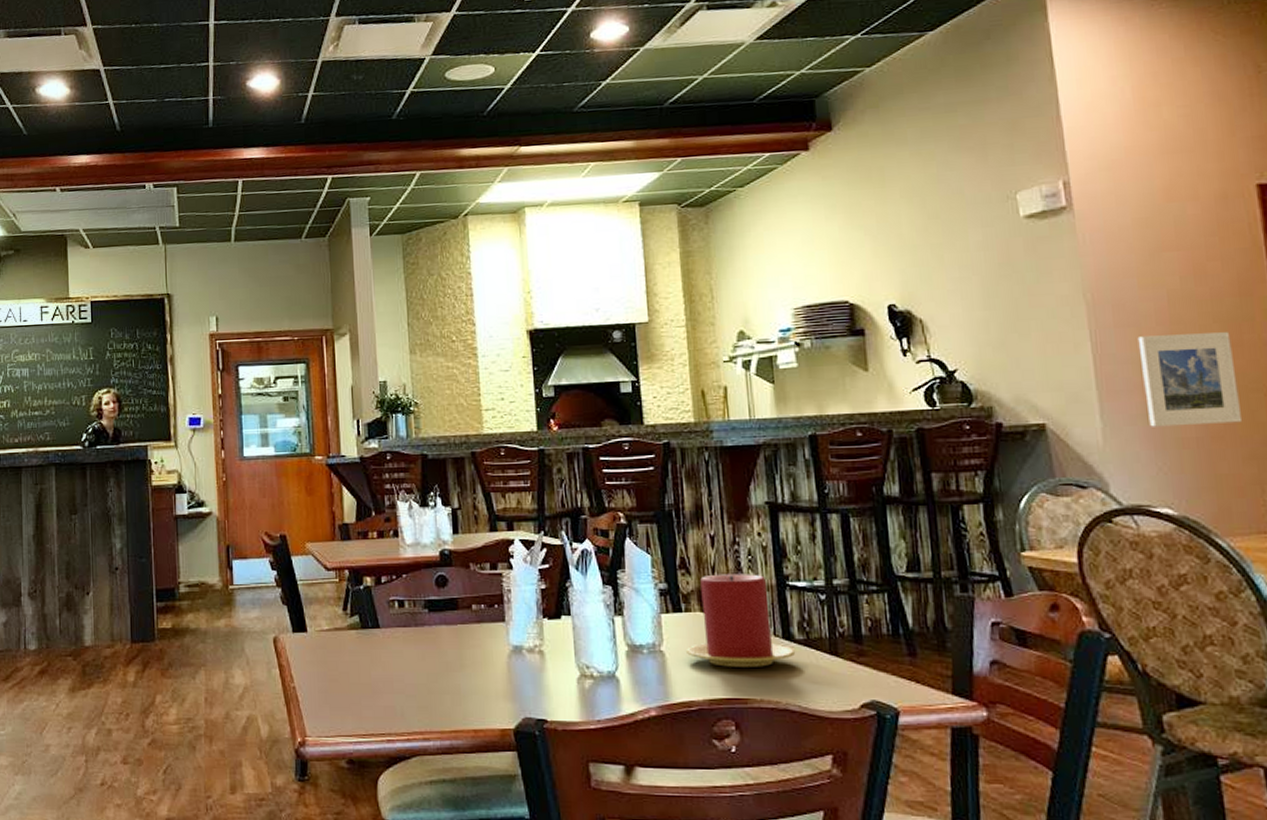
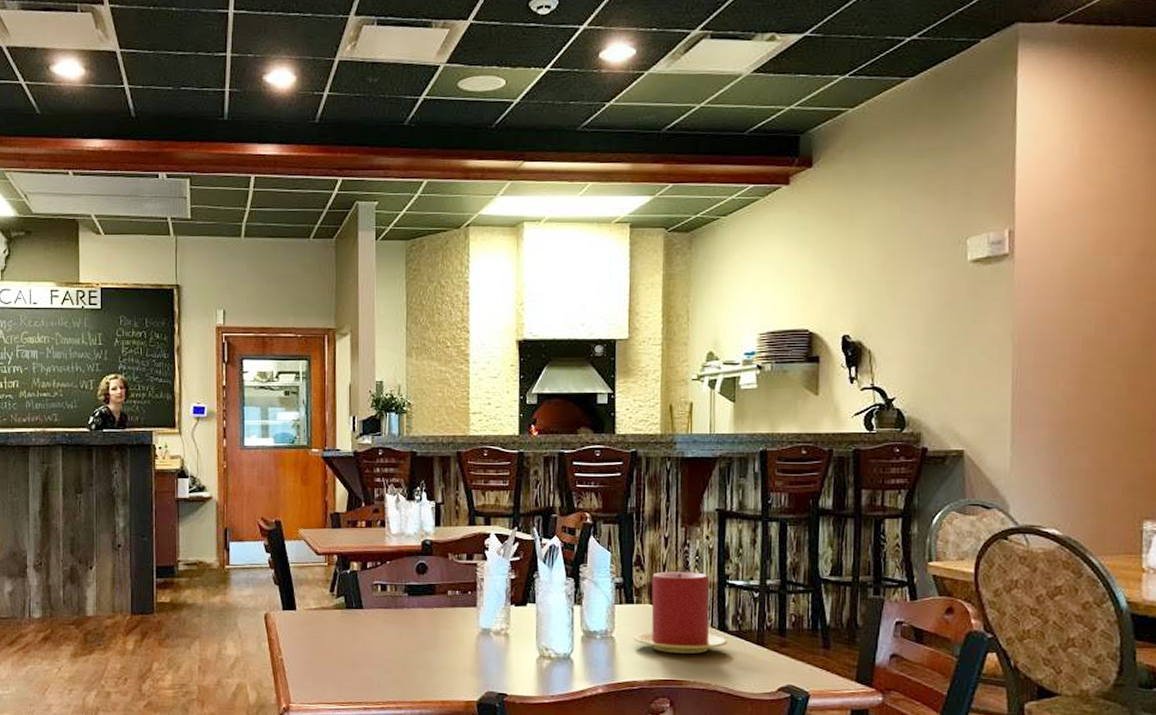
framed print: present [1137,332,1243,427] -> none [1051,377,1129,458]

